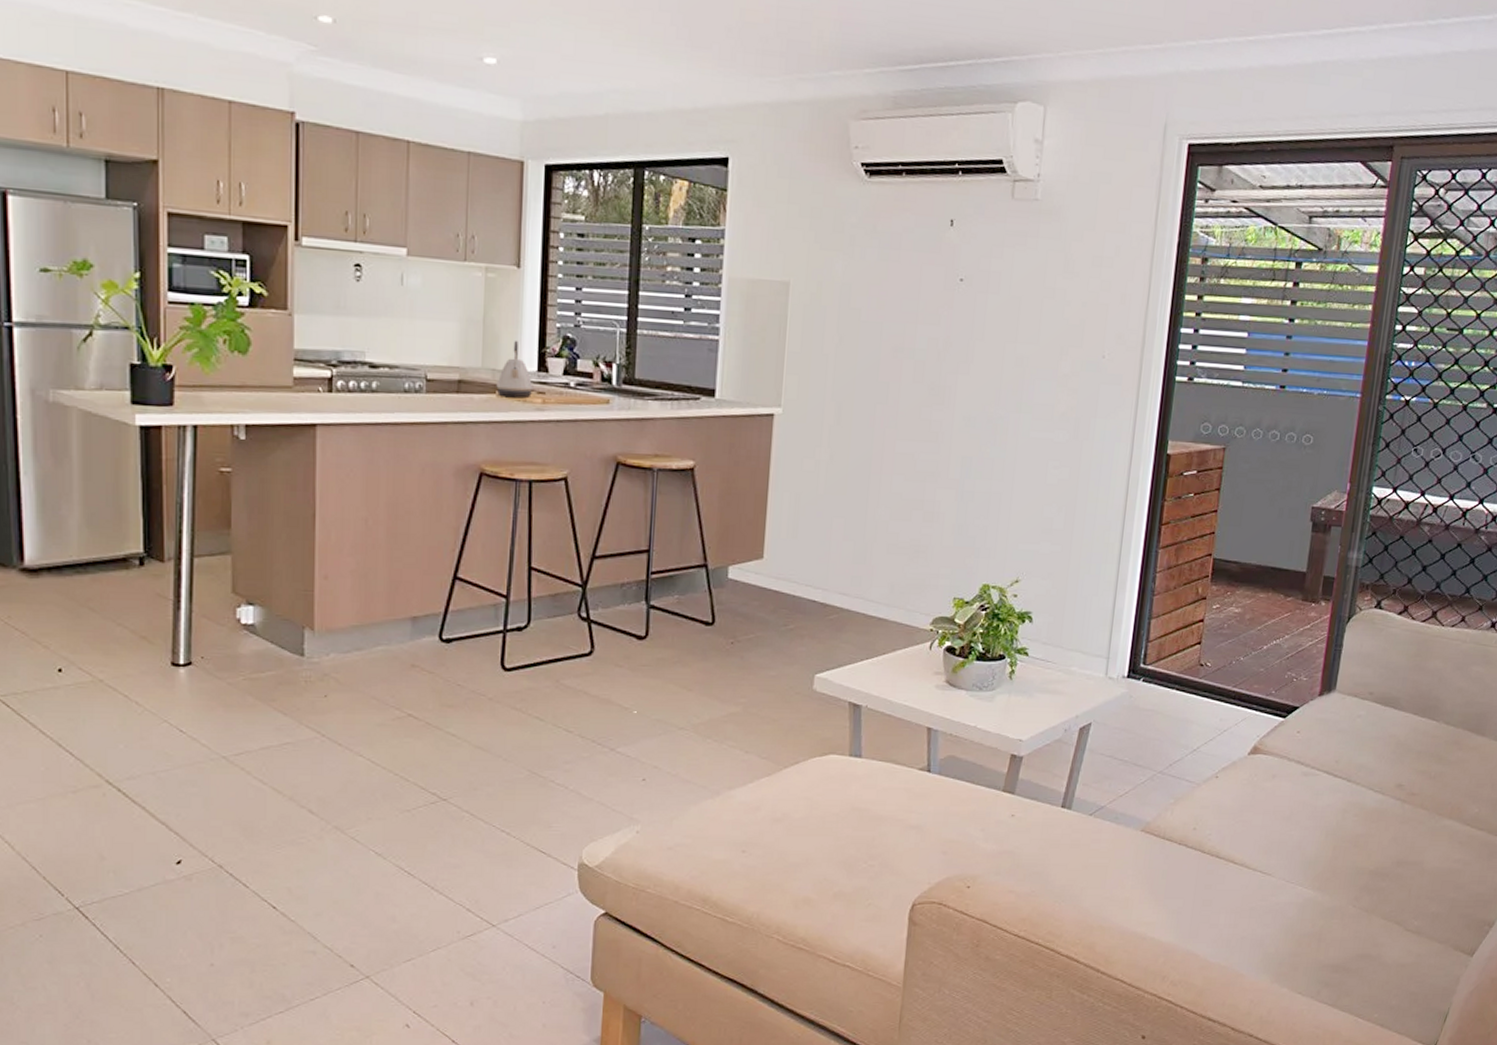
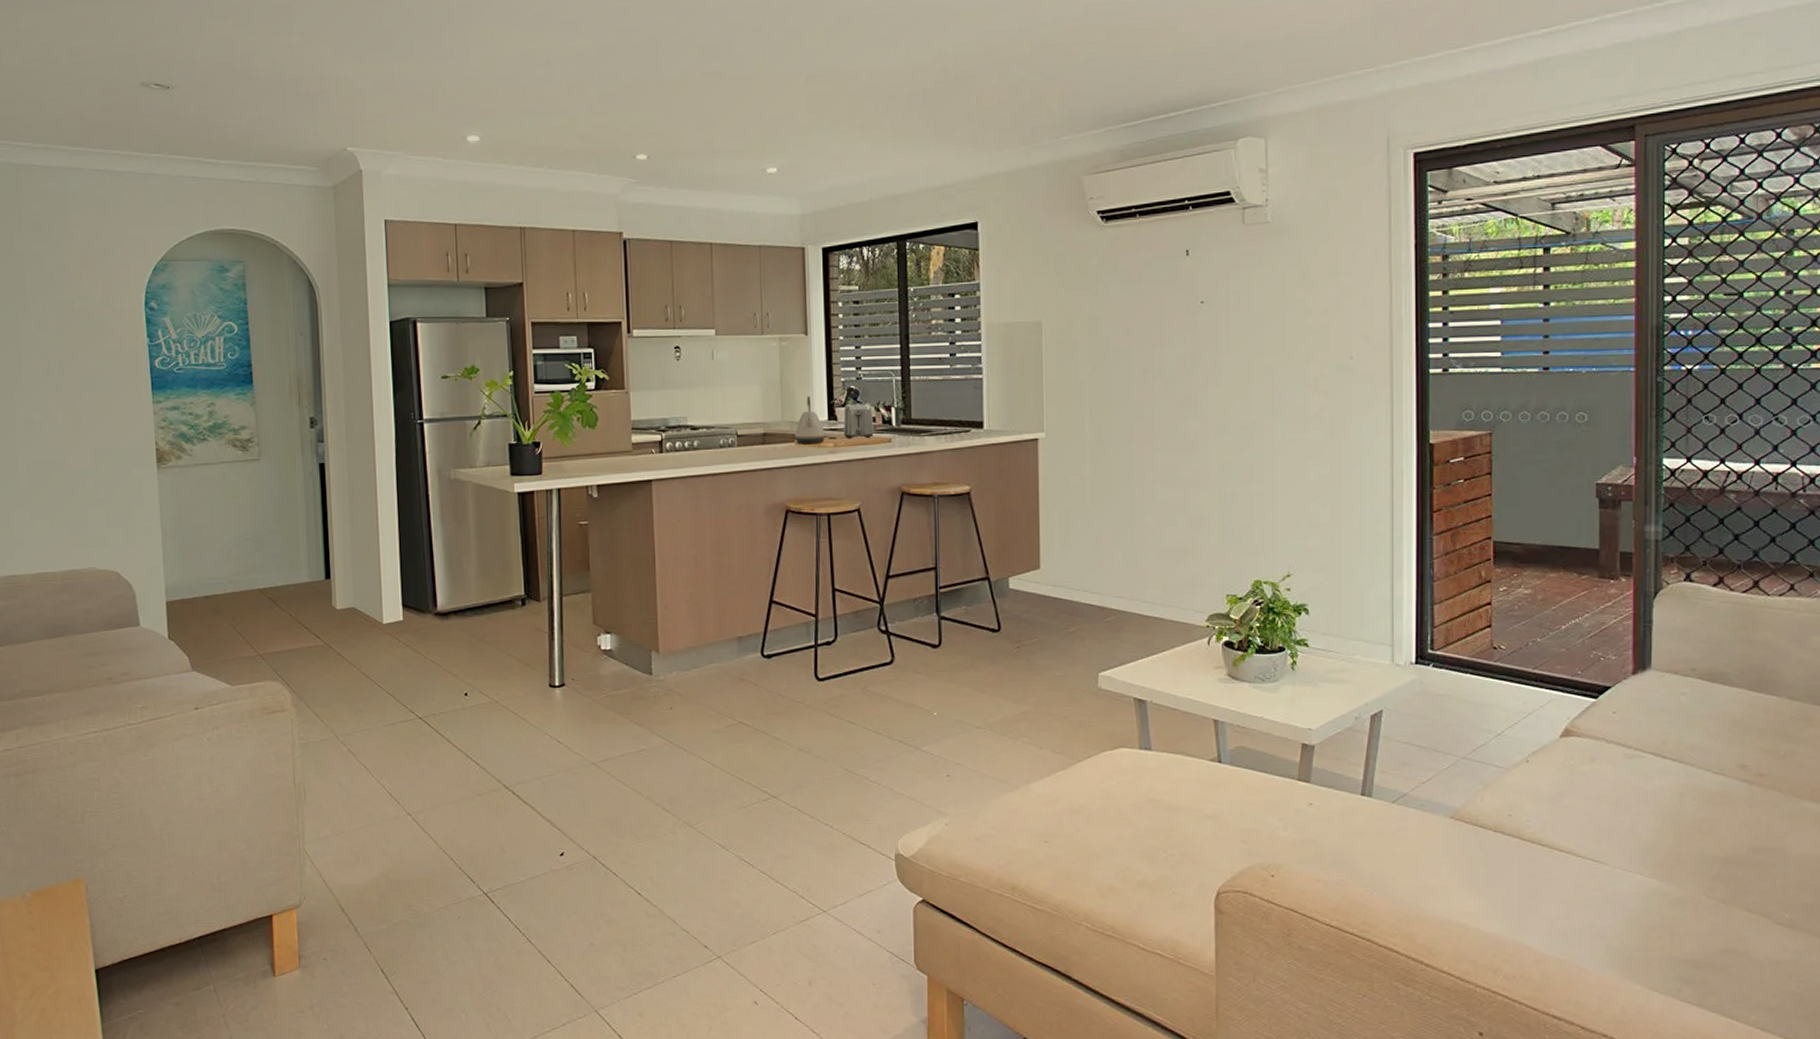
toaster: none [555,354,591,398] -> present [843,403,874,440]

